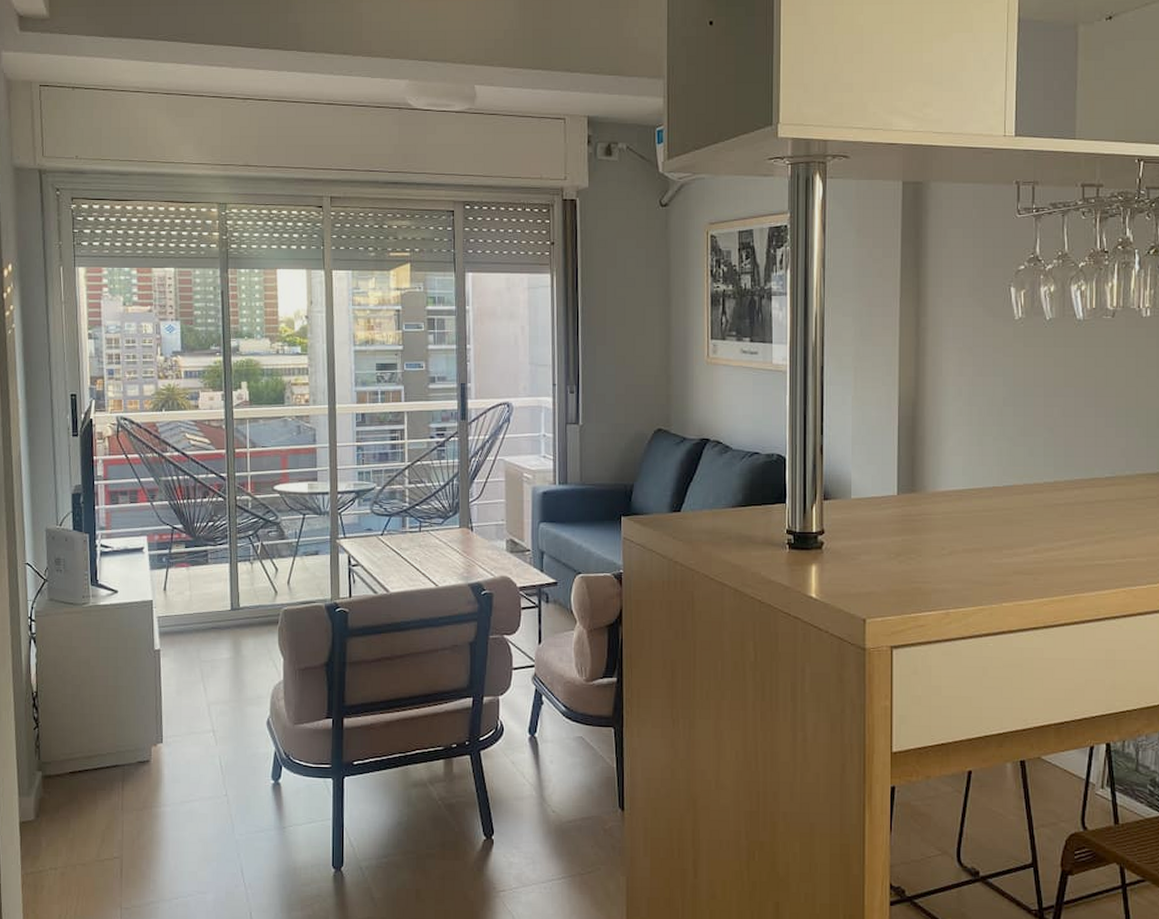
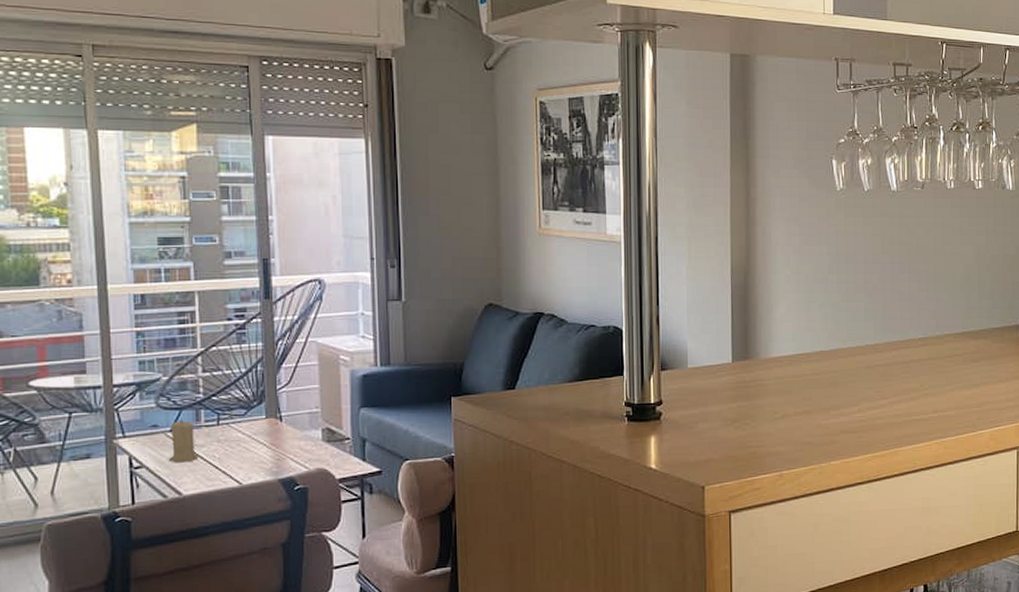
candle: none [379,525,404,563] -> present [168,419,199,463]

